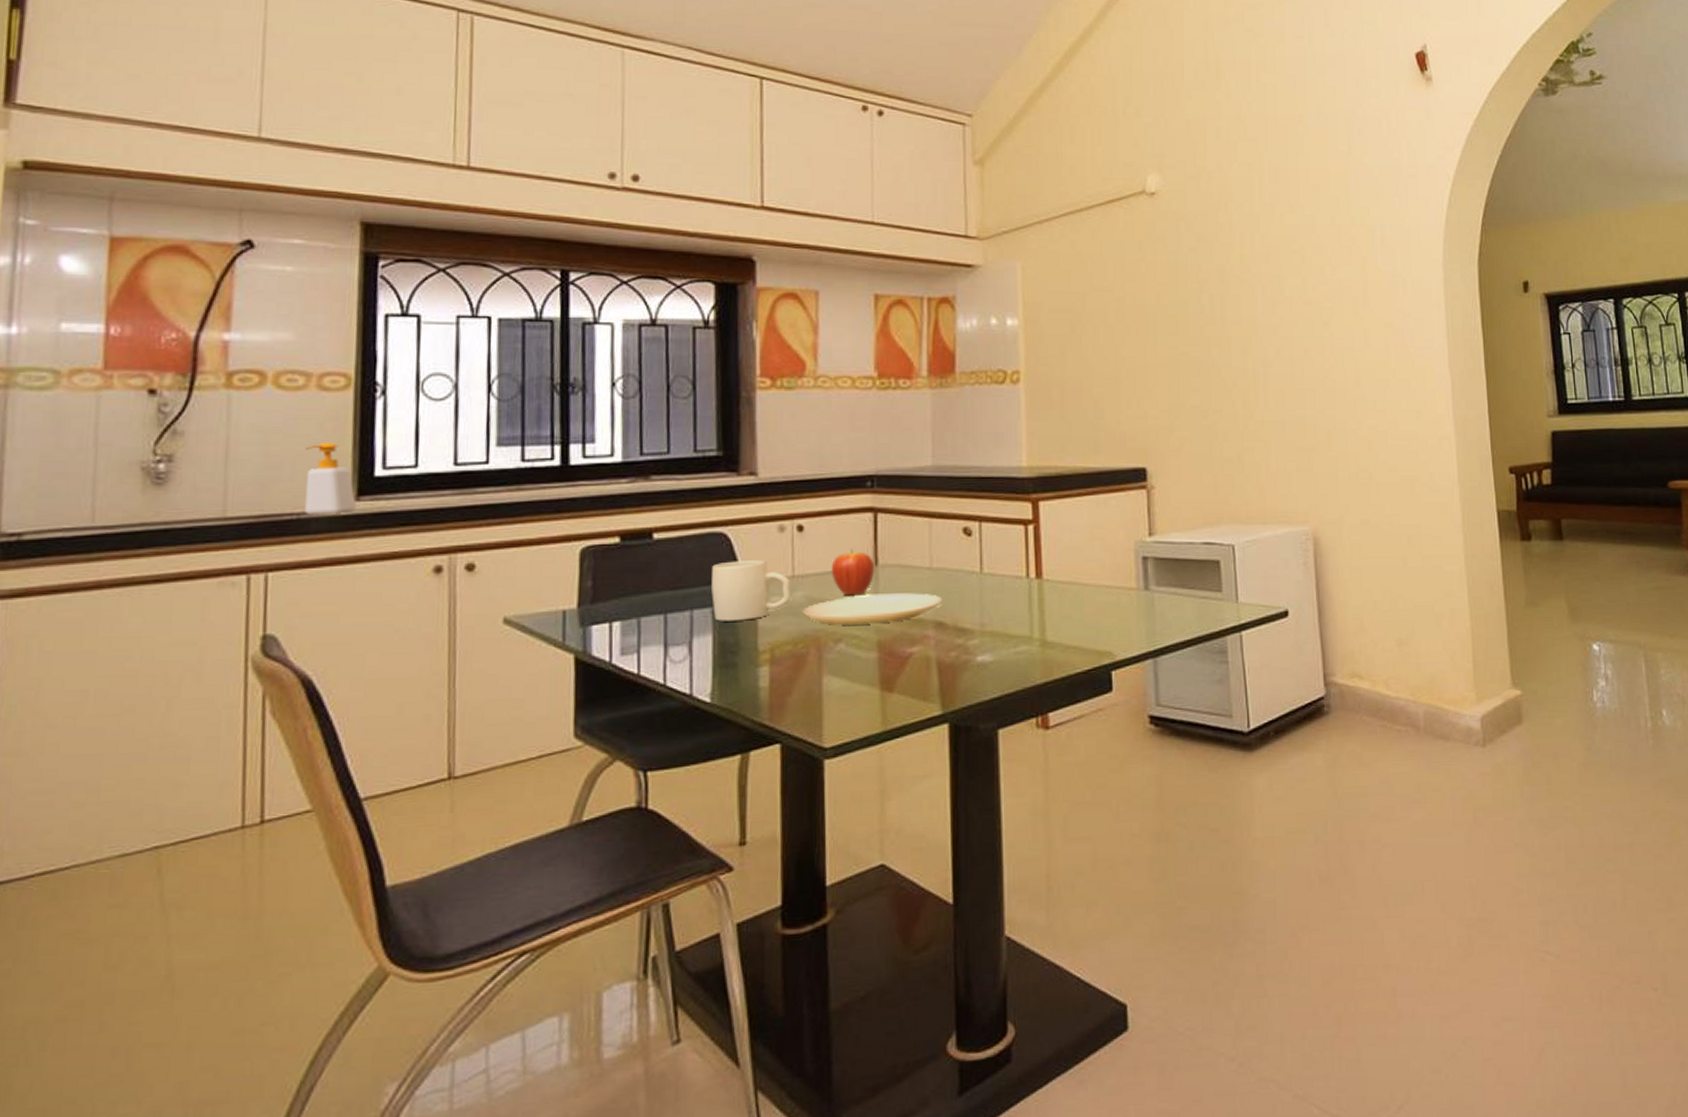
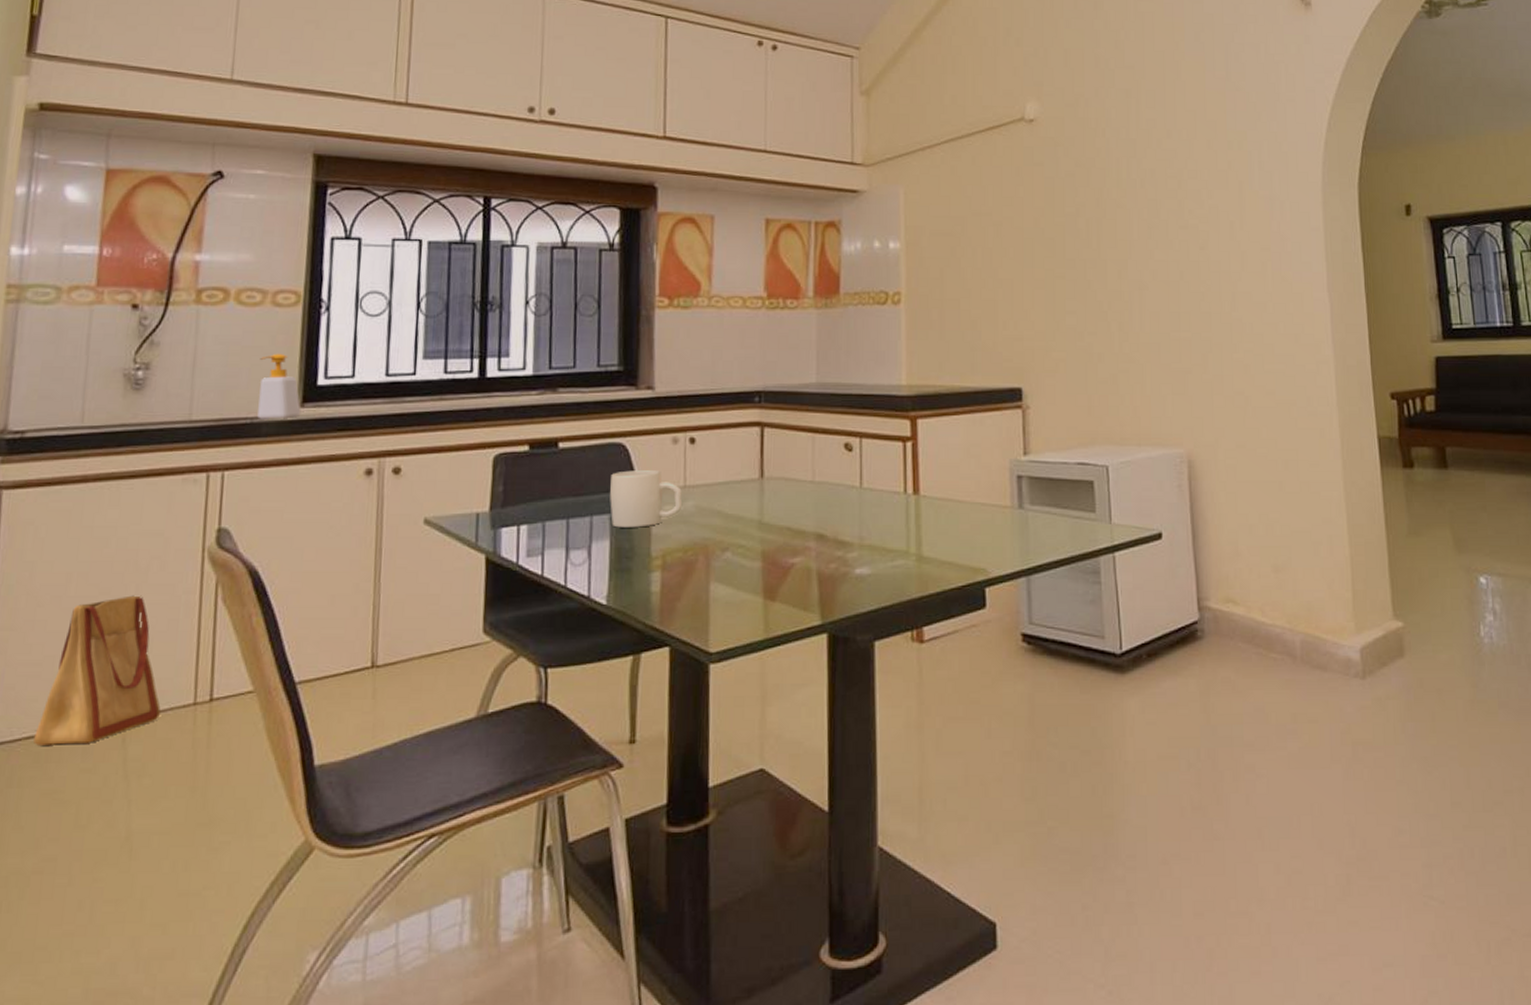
shopping bag: none [49,711,202,882] -> present [33,595,161,745]
plate: present [803,593,943,625] -> none [693,505,824,535]
fruit: present [831,548,875,595] -> none [720,461,761,505]

